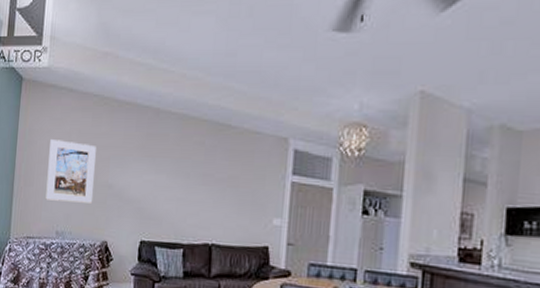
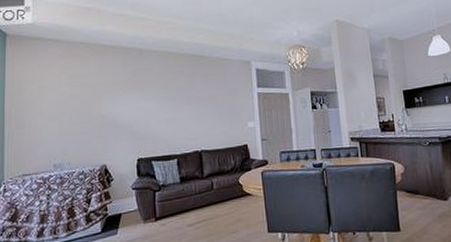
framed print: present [45,140,96,203] -> none [40,83,87,138]

